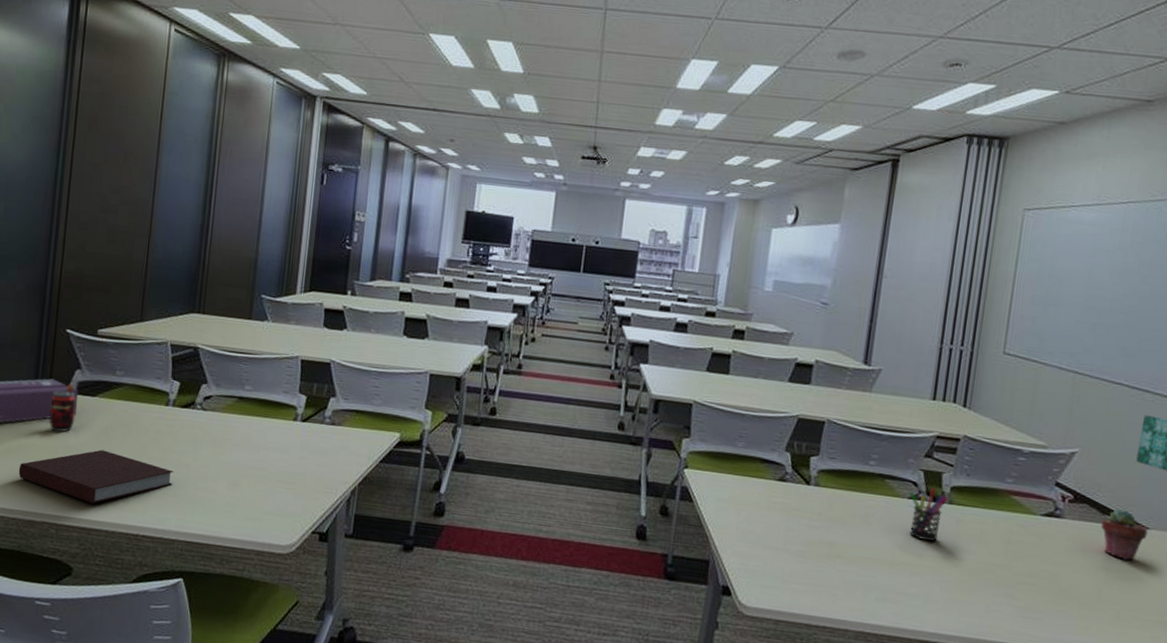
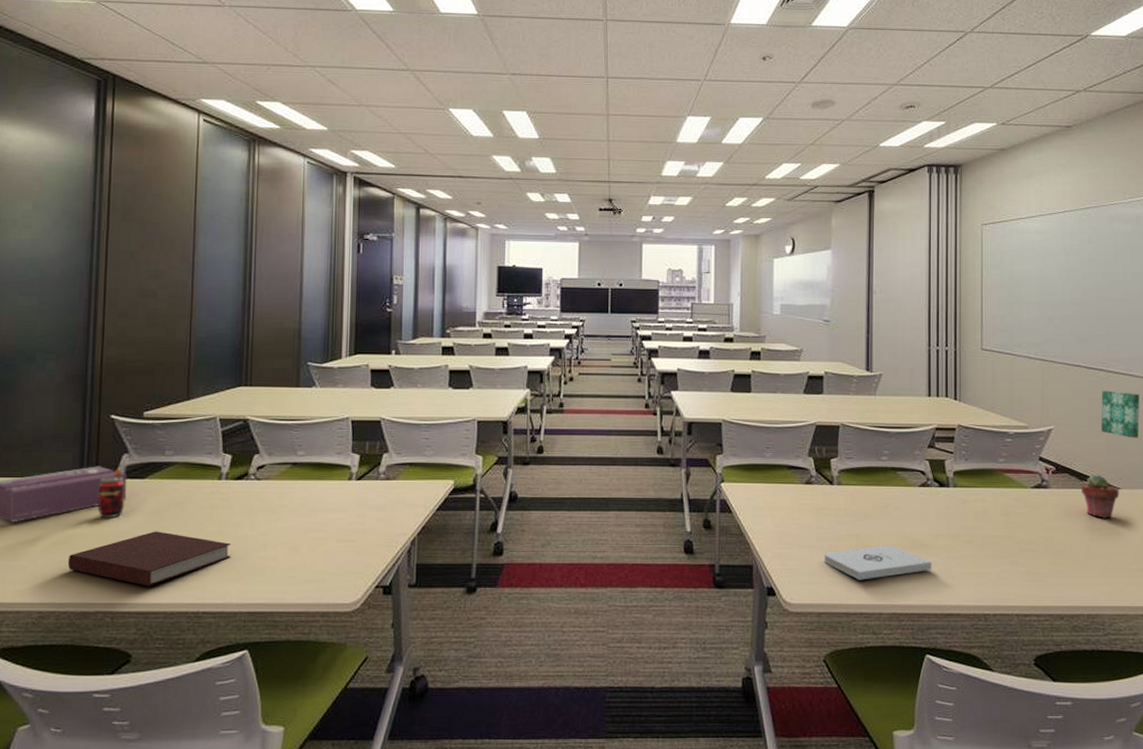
notepad: none [788,557,912,592] -> present [823,545,932,580]
pen holder: present [908,488,948,542] -> none [918,474,952,523]

